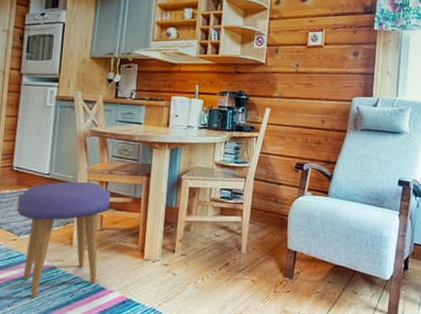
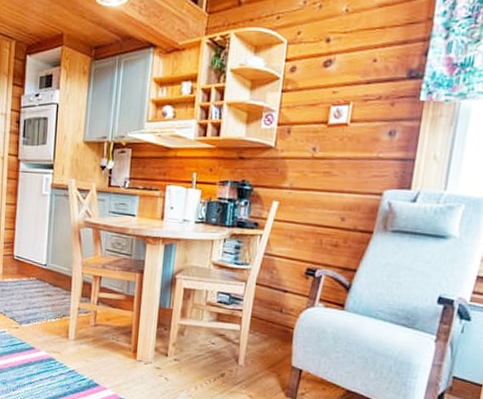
stool: present [16,181,111,297] -> none [18,273,105,385]

